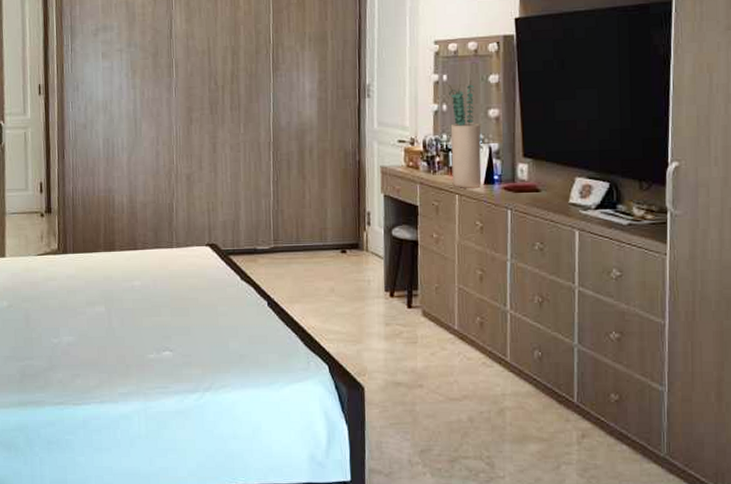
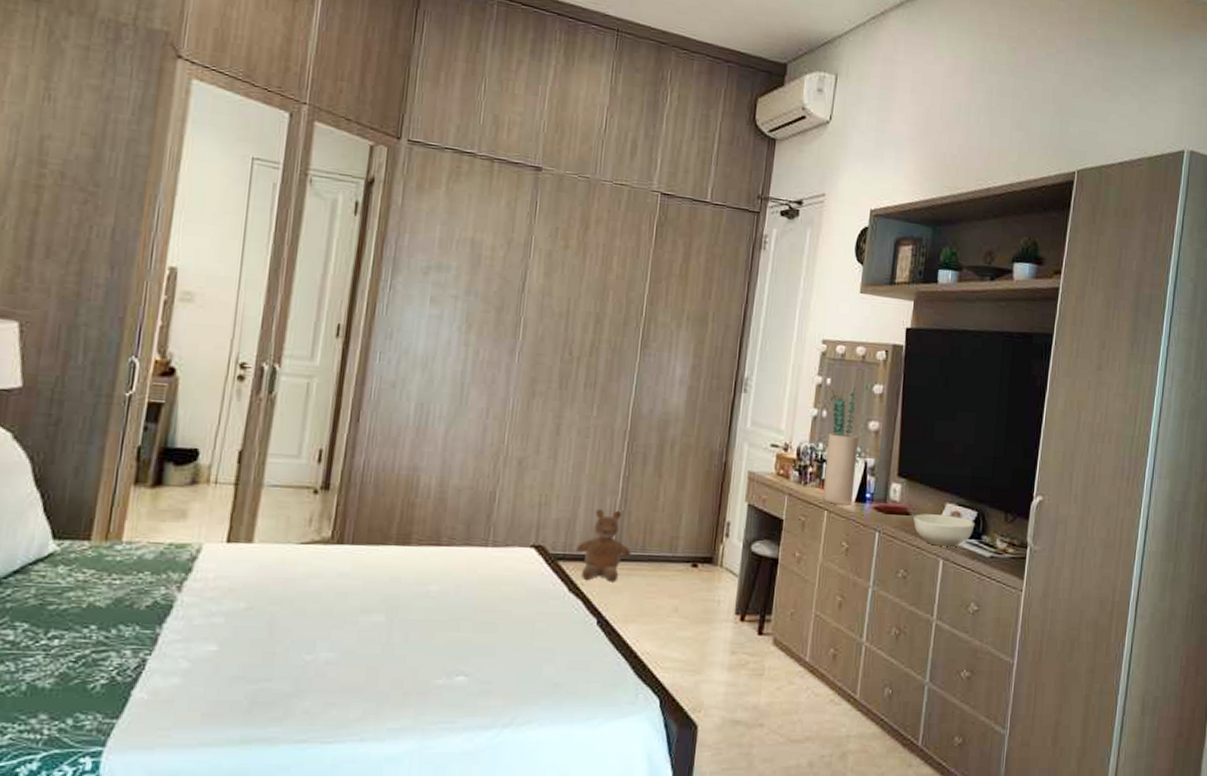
teddy bear: none [242,210,288,270] -> present [575,509,631,582]
bowl: none [543,188,608,219] -> present [912,514,975,548]

